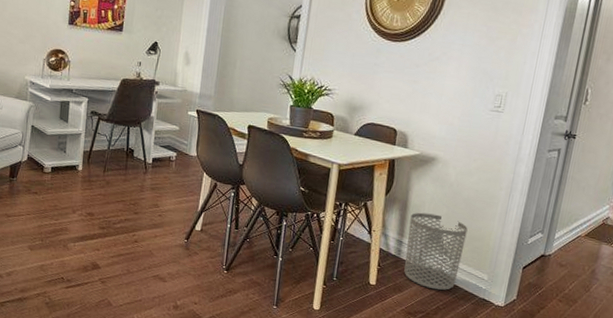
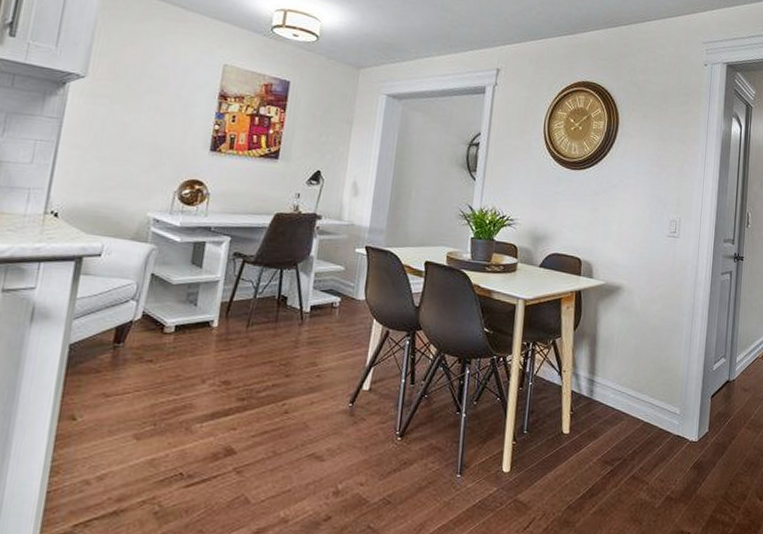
waste bin: present [404,212,468,291] -> none [598,346,657,432]

